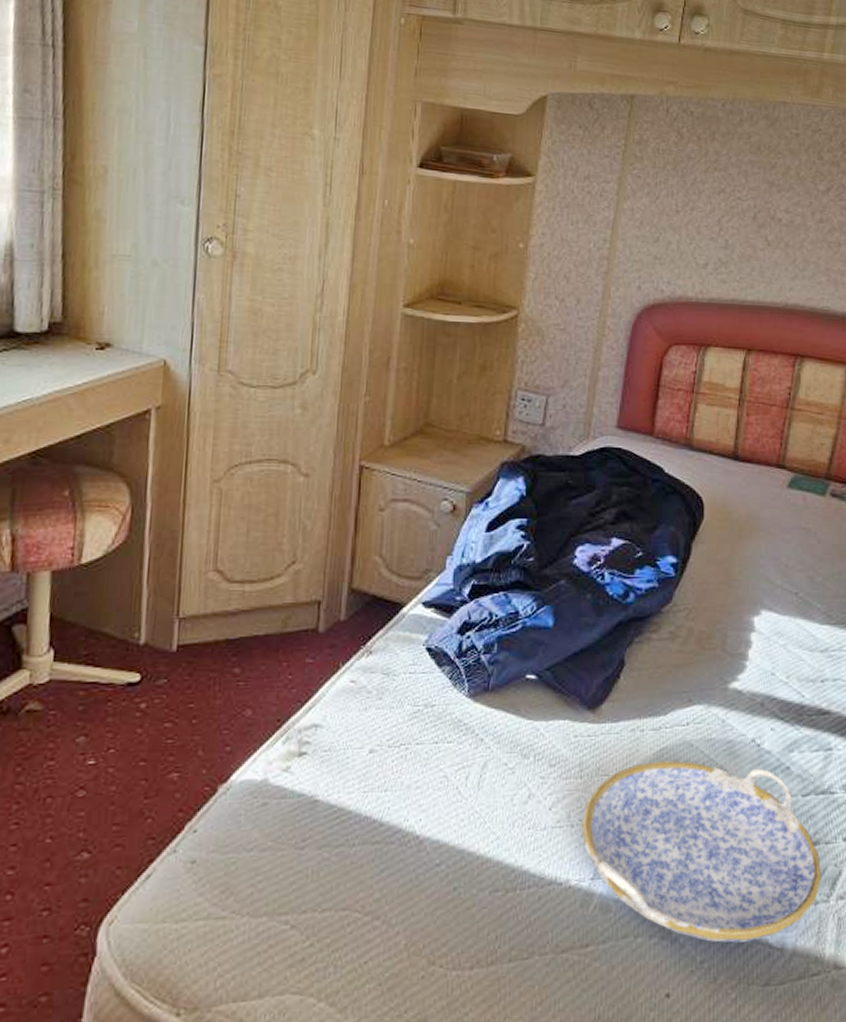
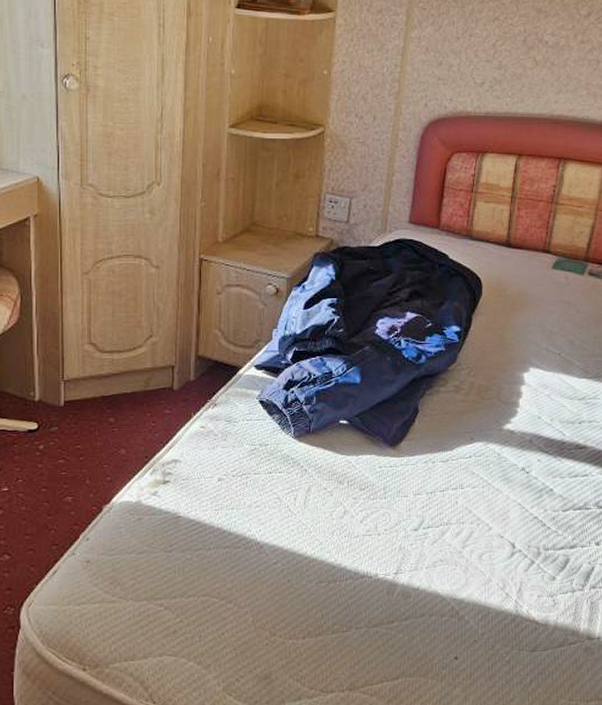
serving tray: present [582,760,821,943] -> none [387,485,577,620]

